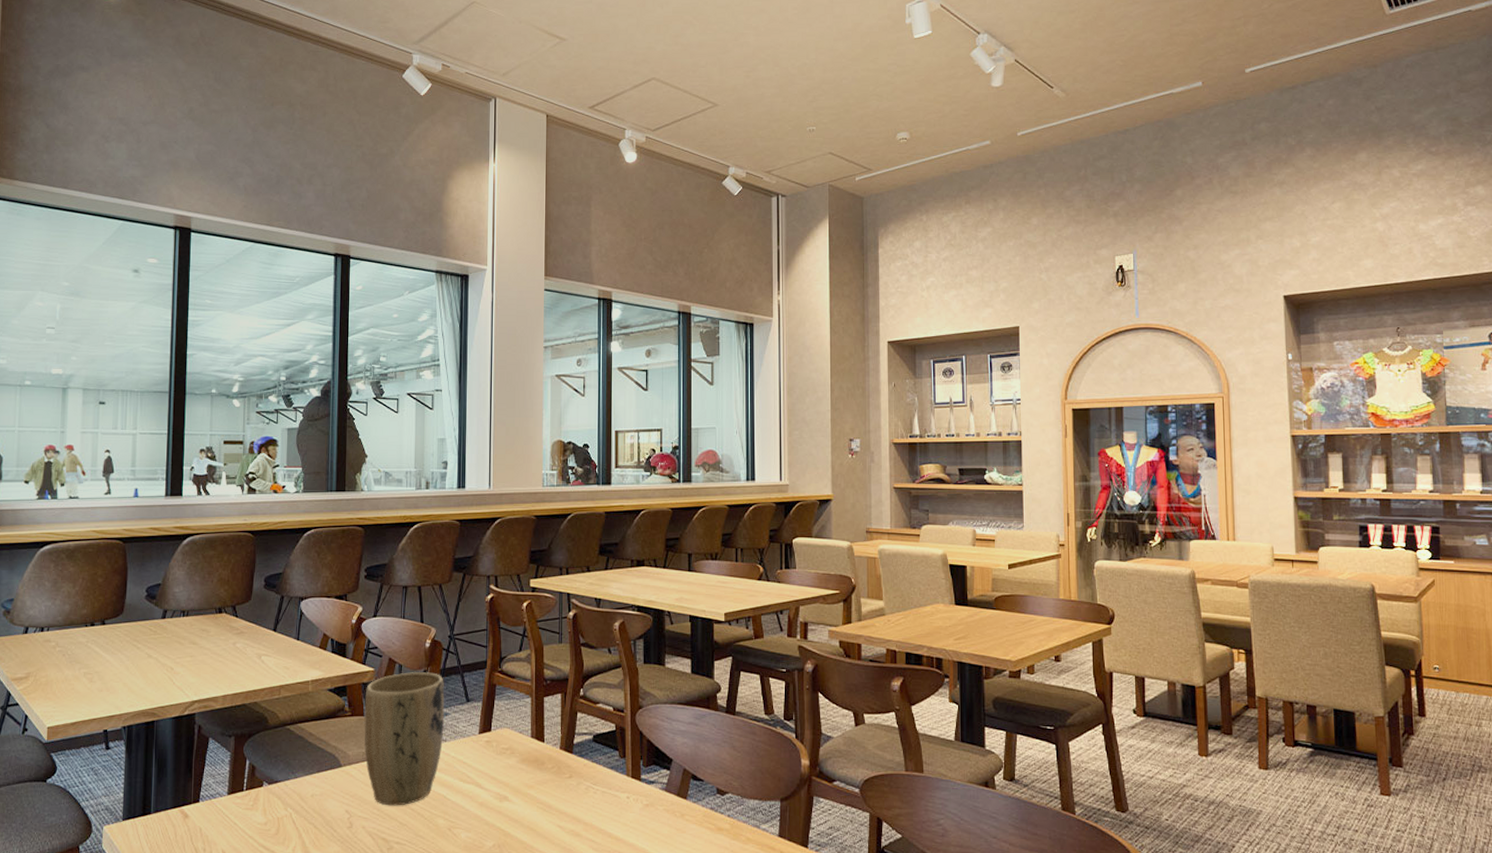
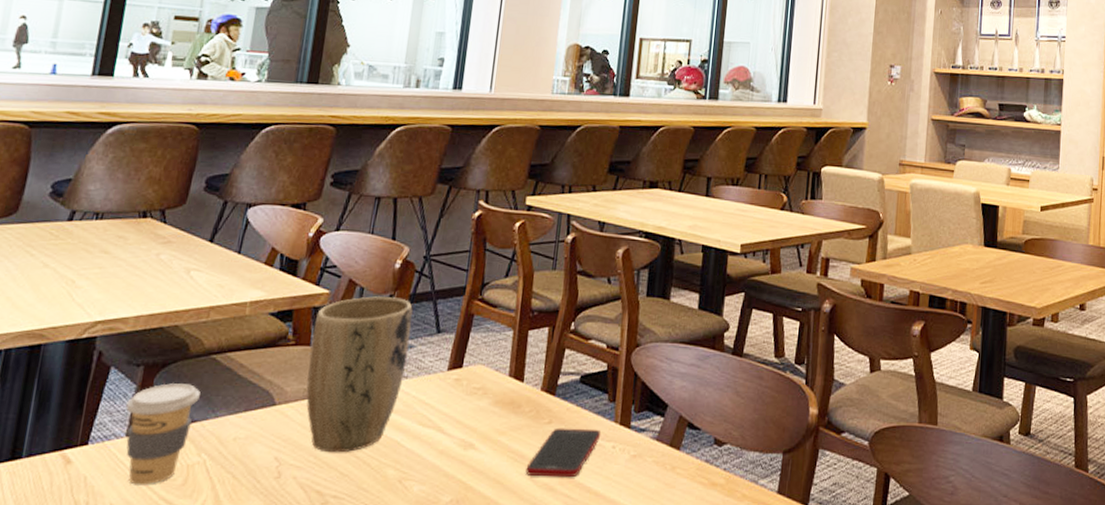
coffee cup: none [224,750,281,835] -> present [126,383,200,485]
cell phone: none [554,781,616,825] -> present [525,427,601,478]

